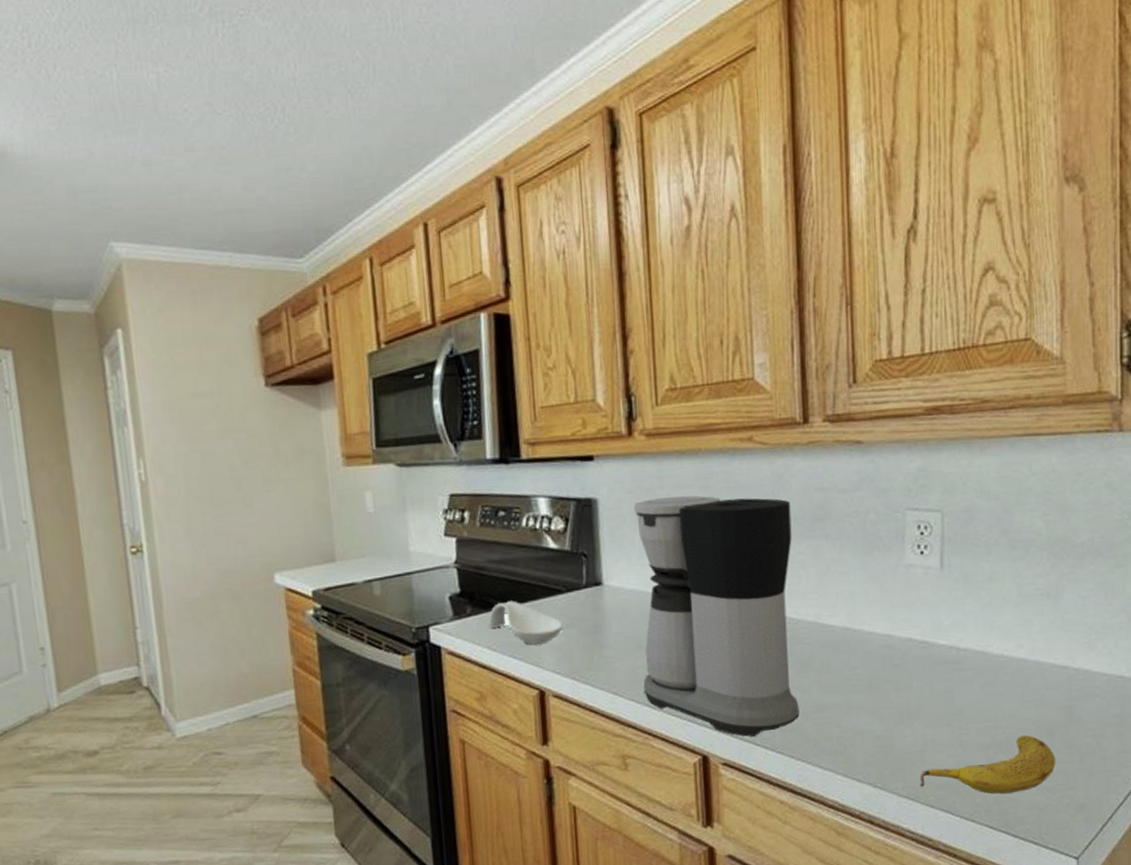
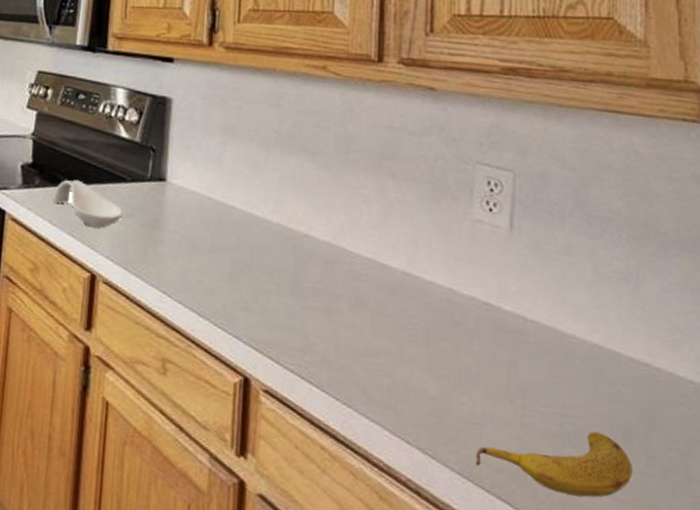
coffee maker: present [633,495,800,737] -> none [192,107,359,368]

